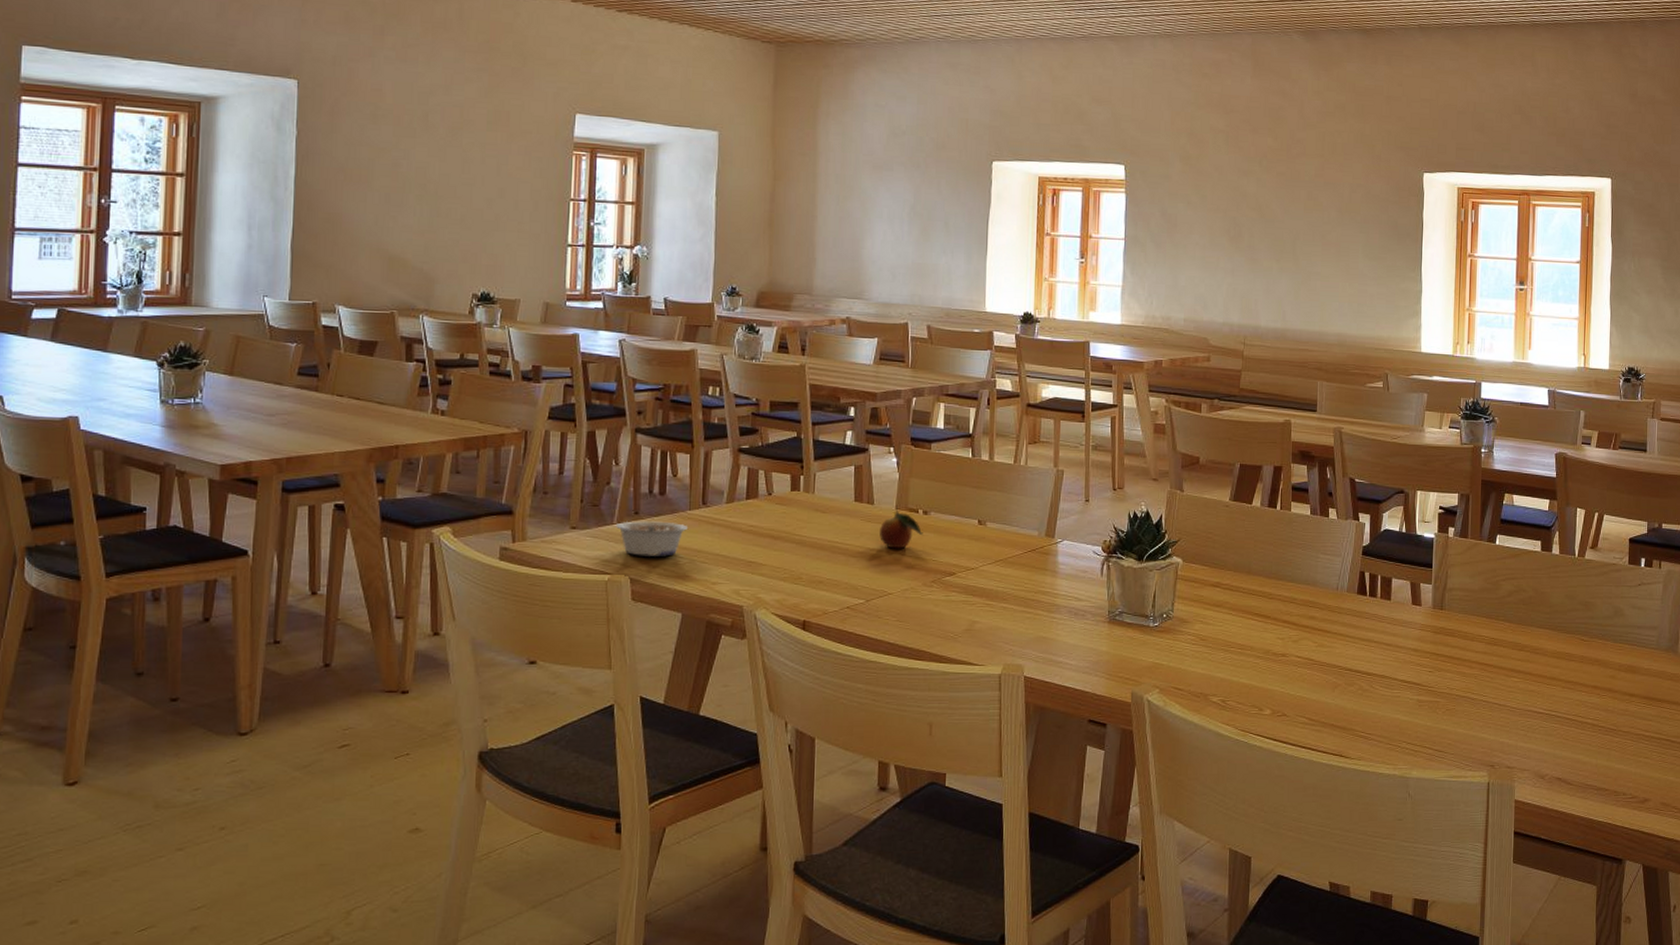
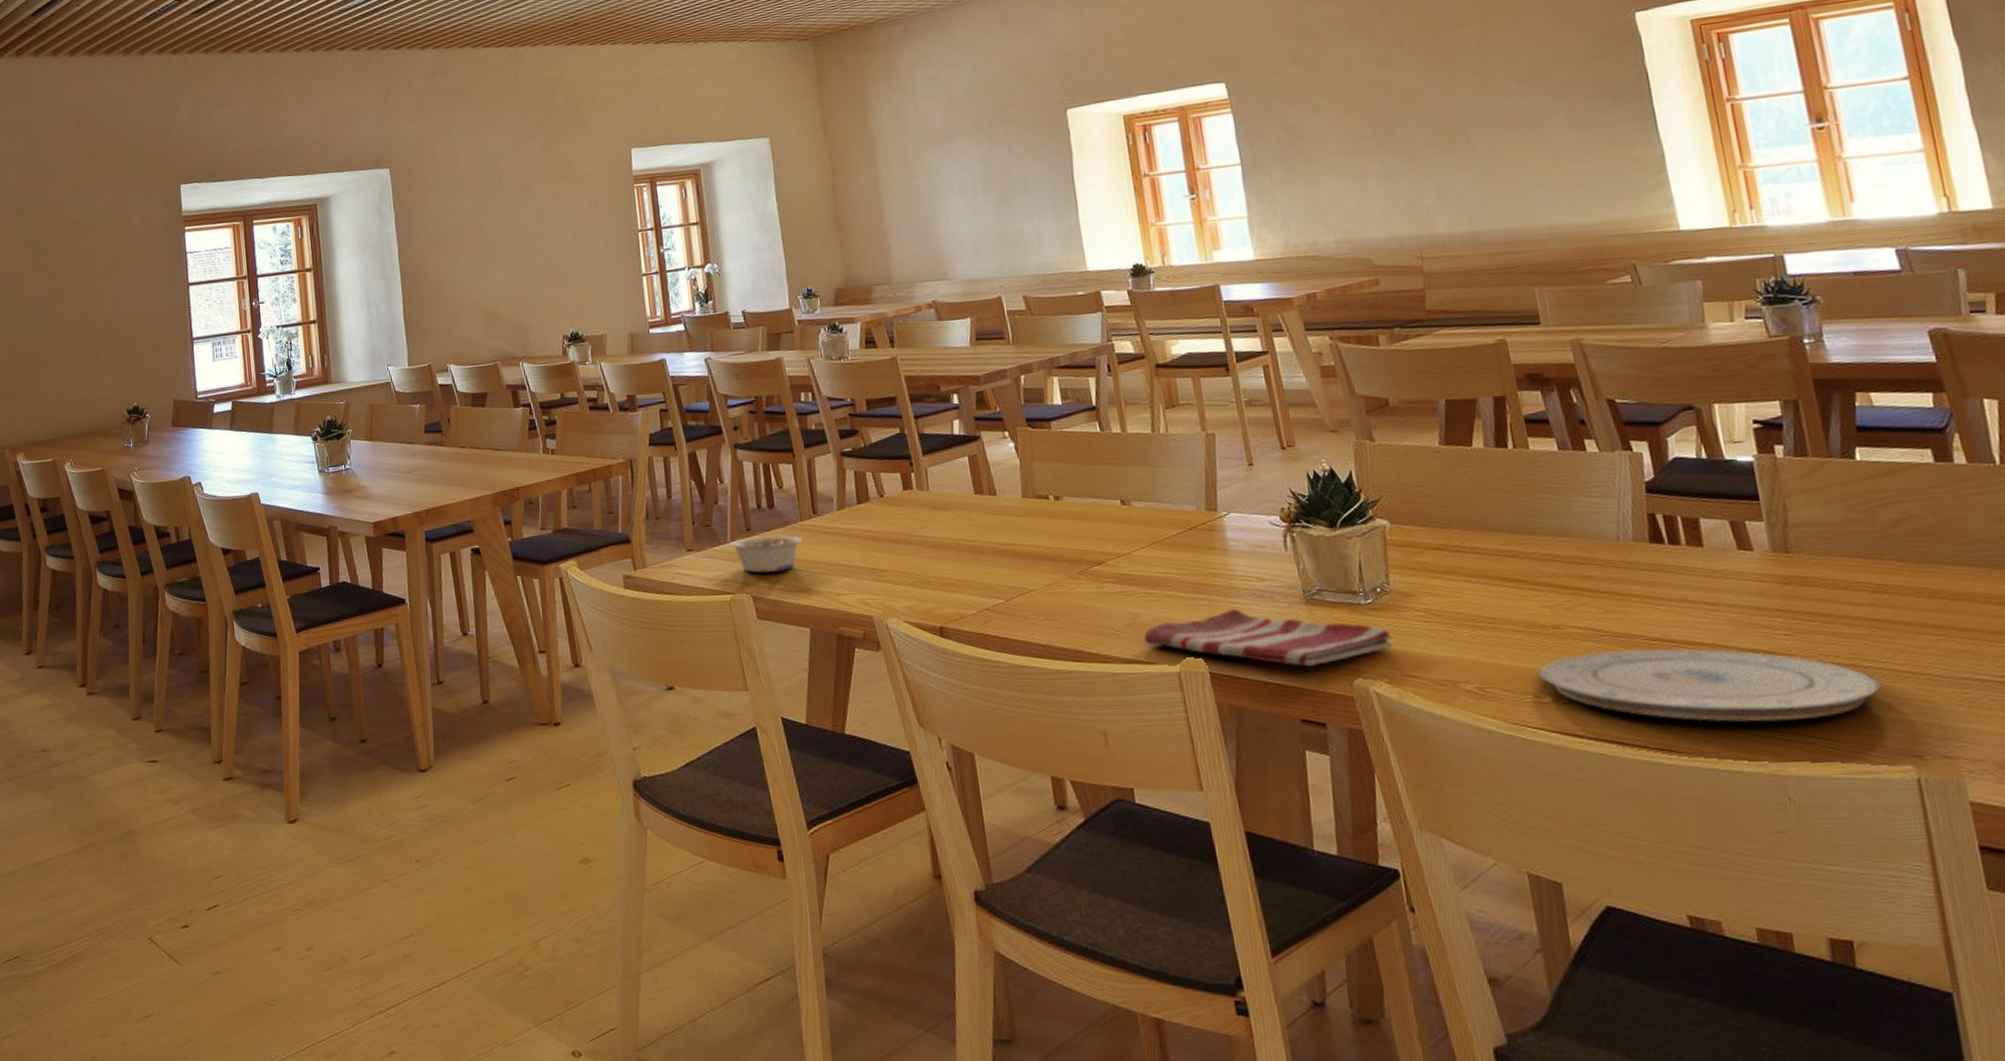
fruit: present [880,505,923,549] -> none [1008,493,1059,541]
dish towel: none [976,622,1167,676] -> present [1143,608,1393,668]
plate: none [1266,676,1479,737] -> present [1539,648,1881,723]

